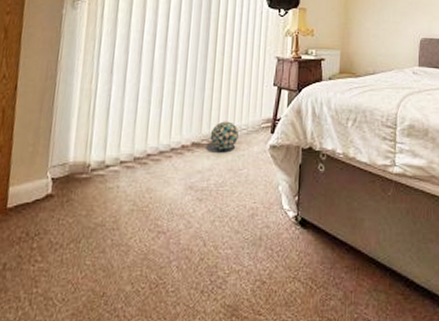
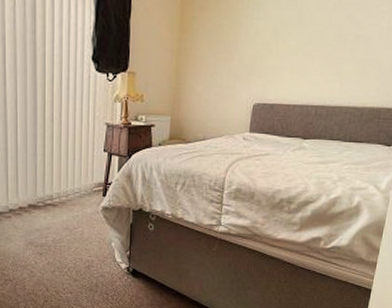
decorative ball: present [210,121,239,150] -> none [45,185,72,211]

